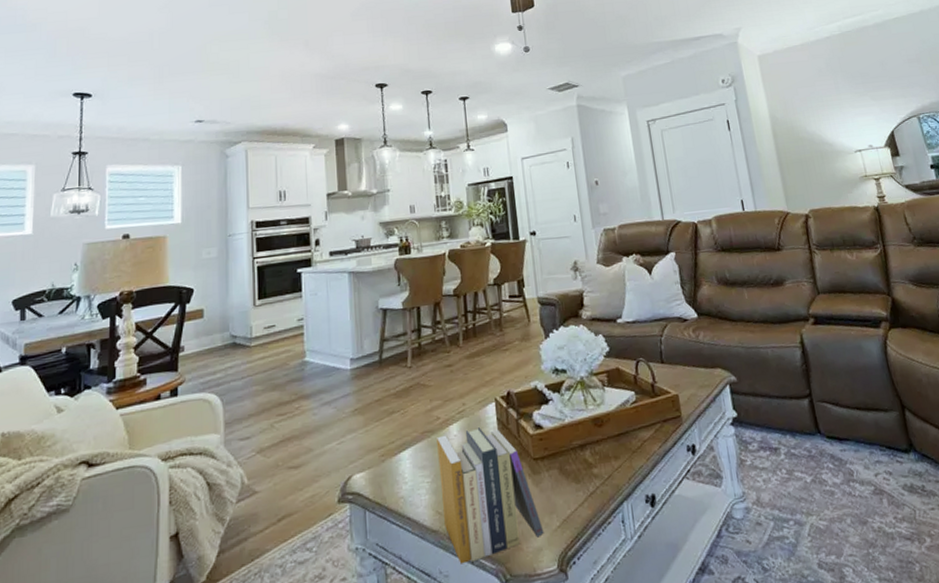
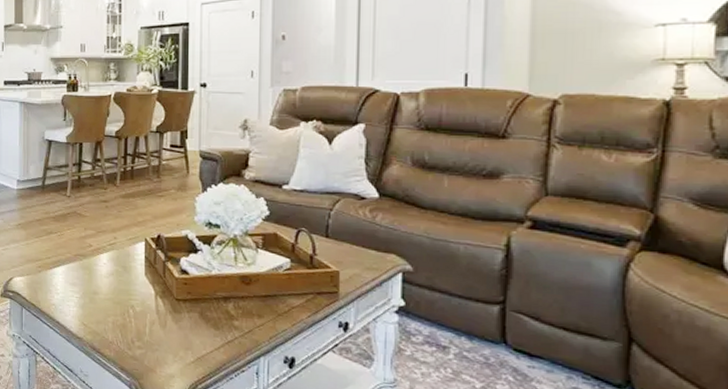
books: present [437,427,544,564] -> none [87,261,178,371]

